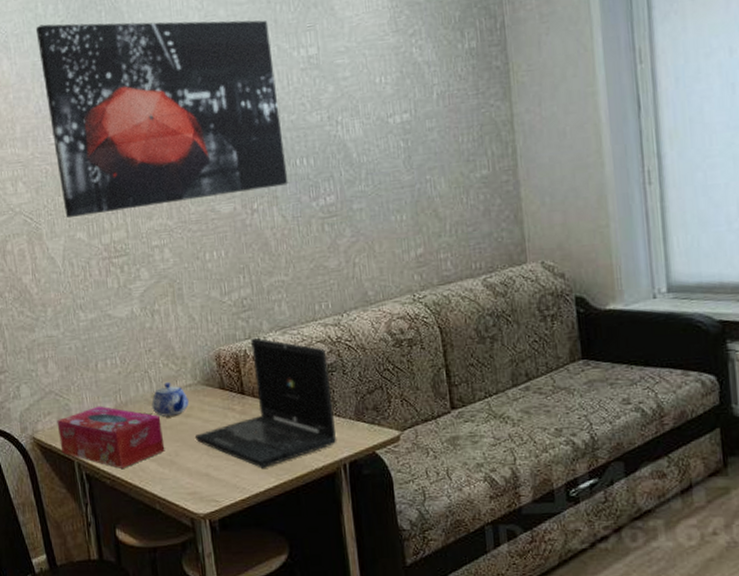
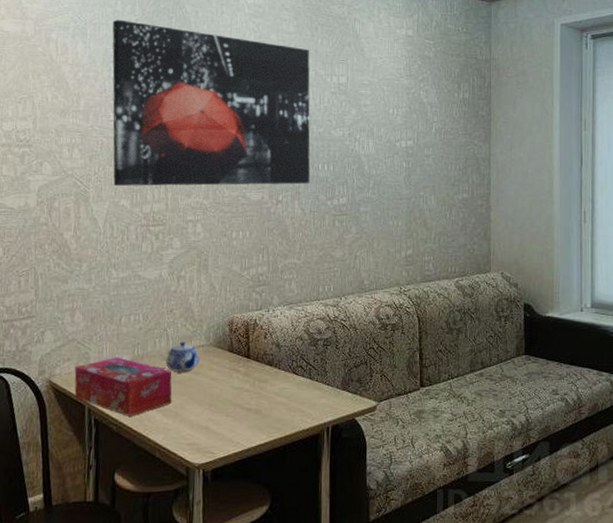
laptop: present [196,337,337,468] -> none [201,309,324,426]

